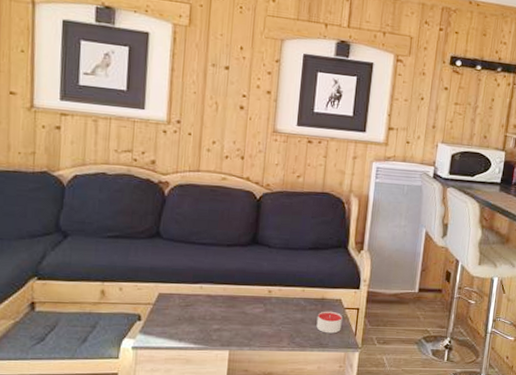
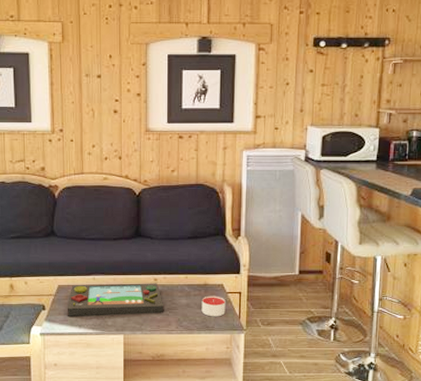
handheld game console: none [166,293,277,330] -> present [67,283,164,316]

